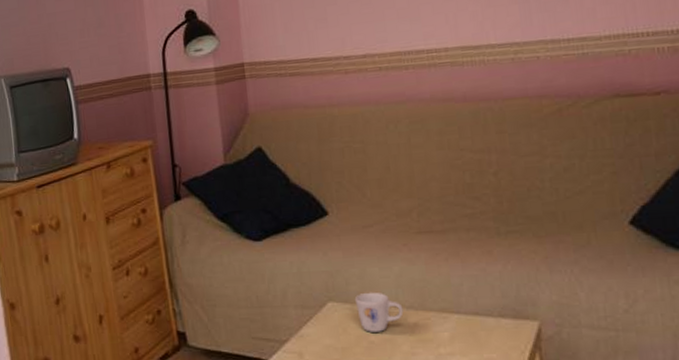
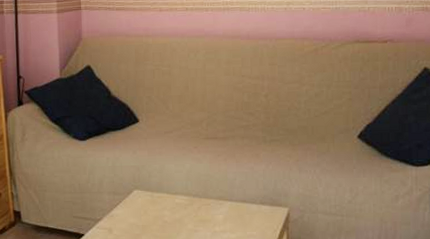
mug: present [354,292,404,332] -> none [154,183,191,214]

